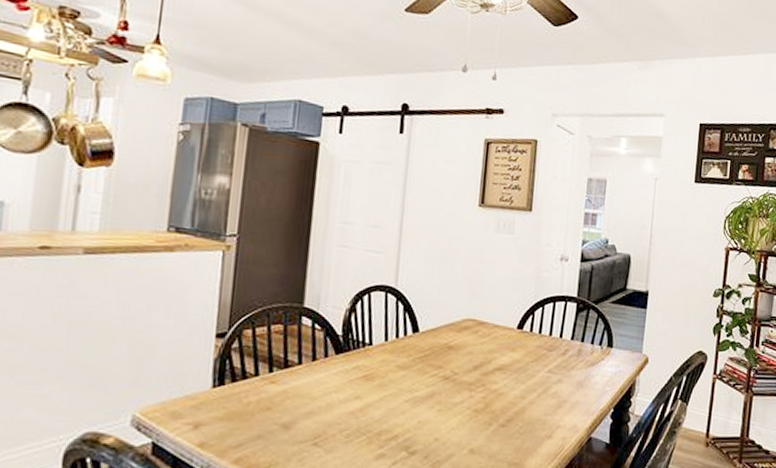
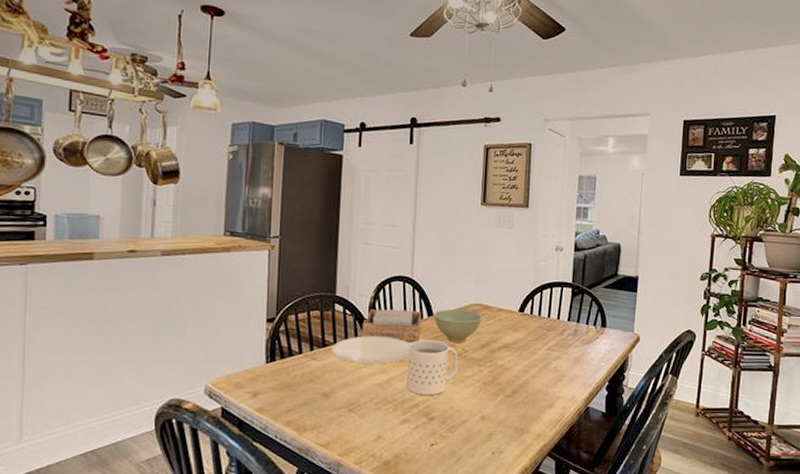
plate: none [294,355,391,389] -> present [331,336,411,364]
napkin holder: none [332,323,406,364] -> present [361,309,422,343]
mug: none [384,360,447,426] -> present [406,339,459,396]
bowl: none [419,324,476,364] -> present [434,309,482,343]

